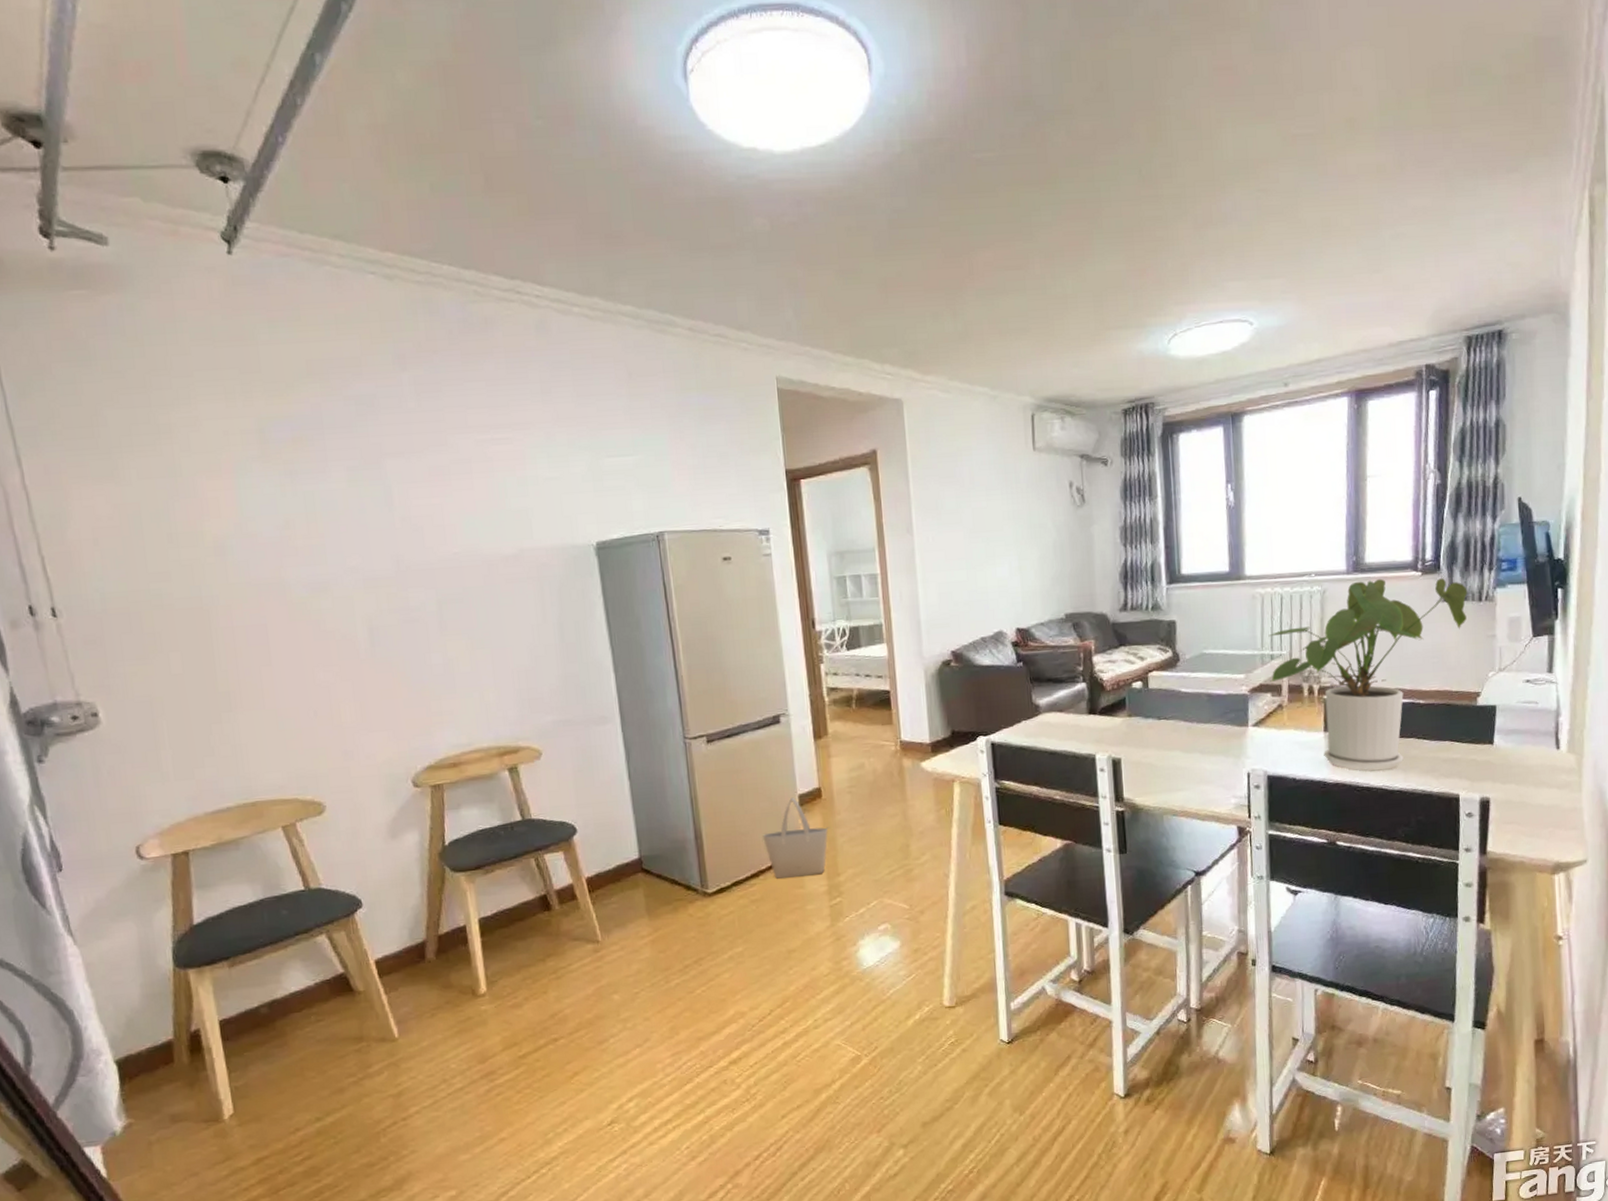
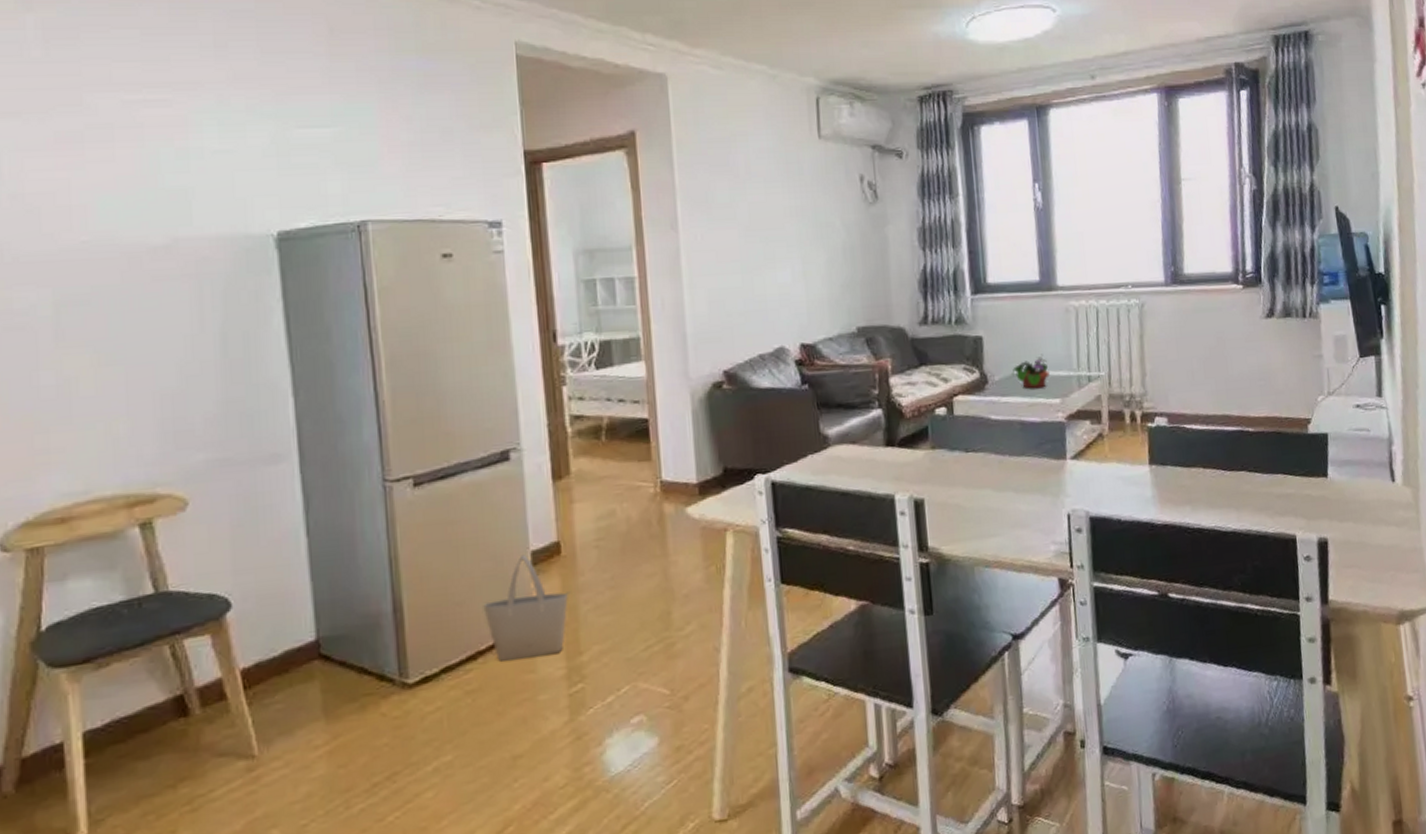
potted flower: none [1201,635,1235,666] -> present [1012,354,1050,389]
house plant: present [1268,578,1468,771] -> none [1084,291,1292,510]

